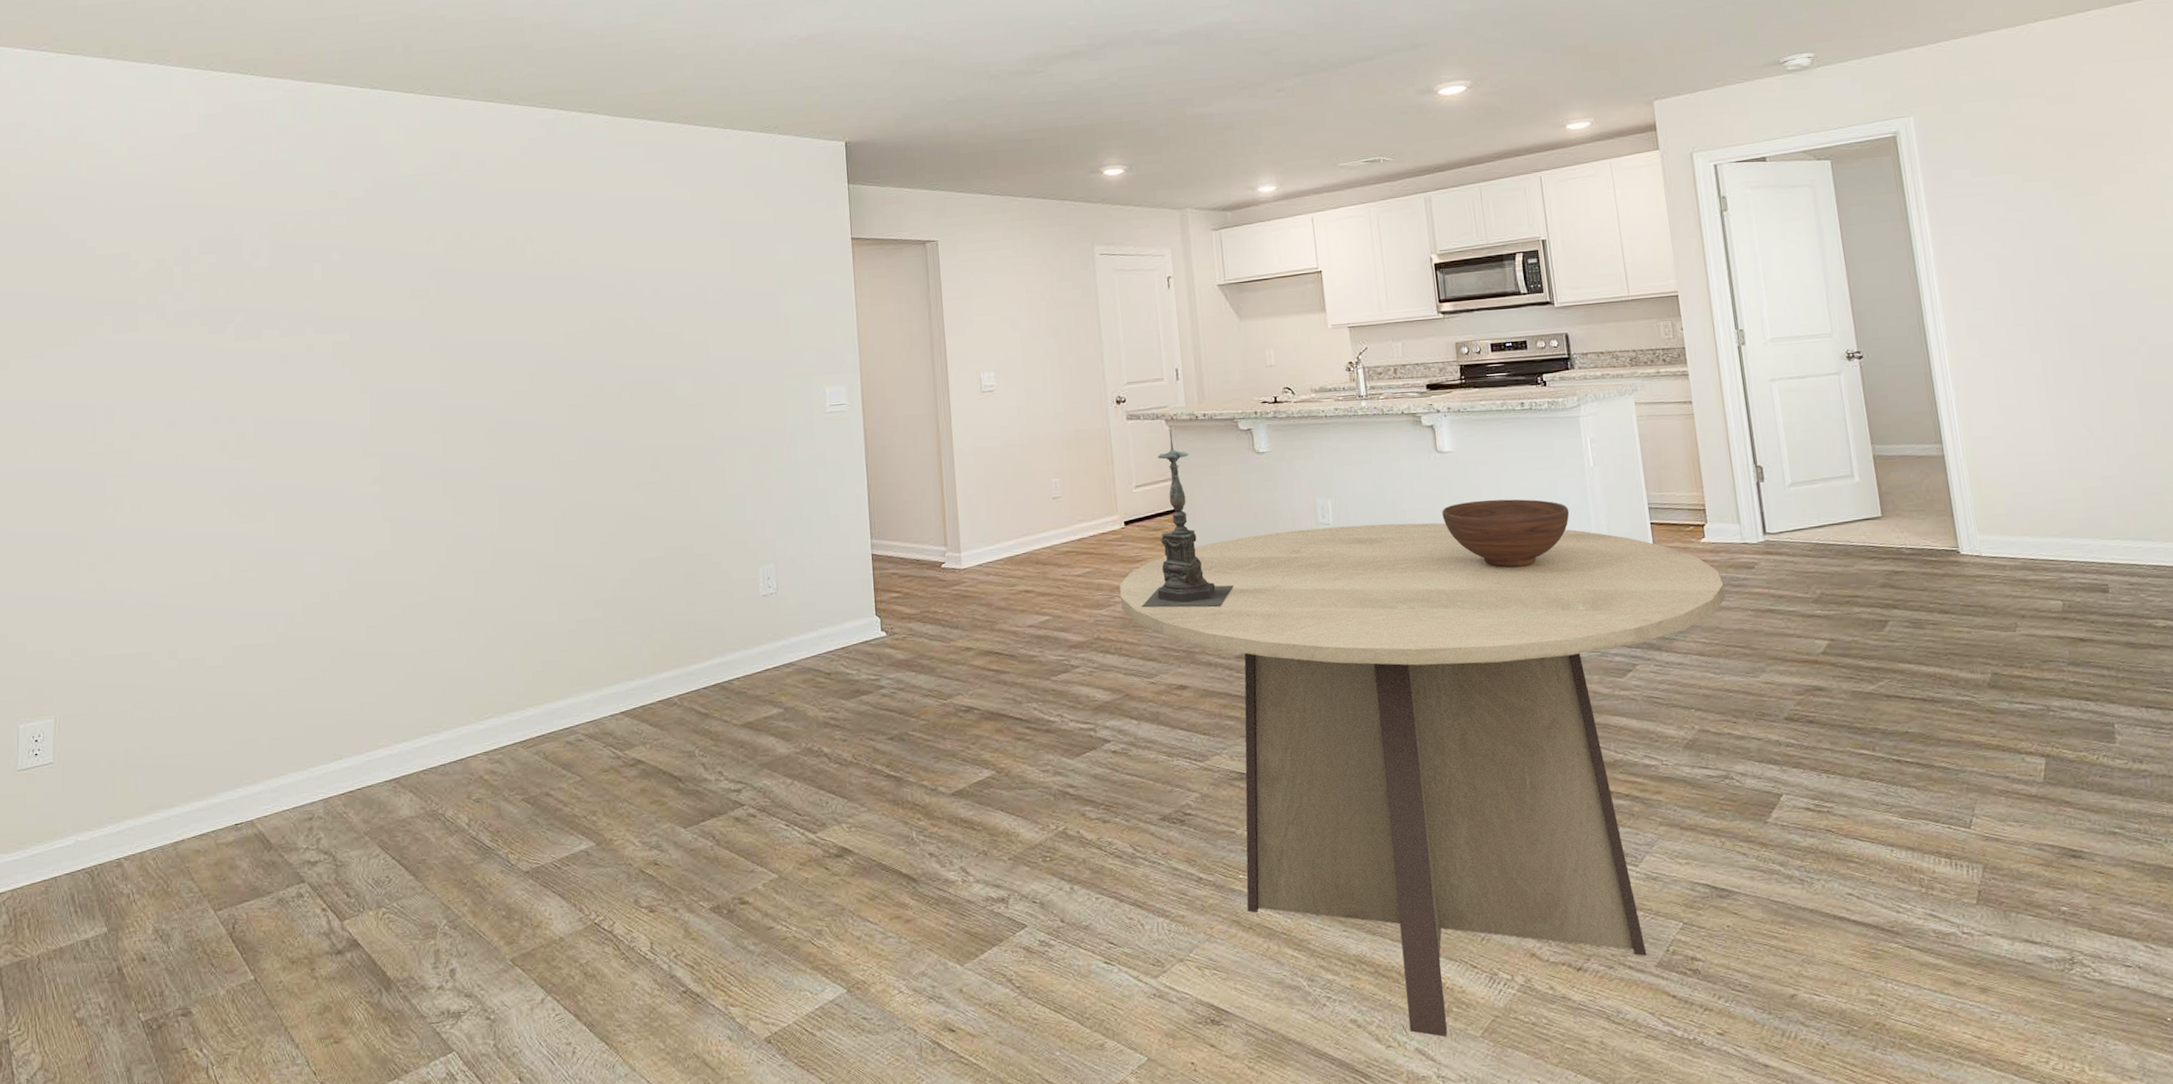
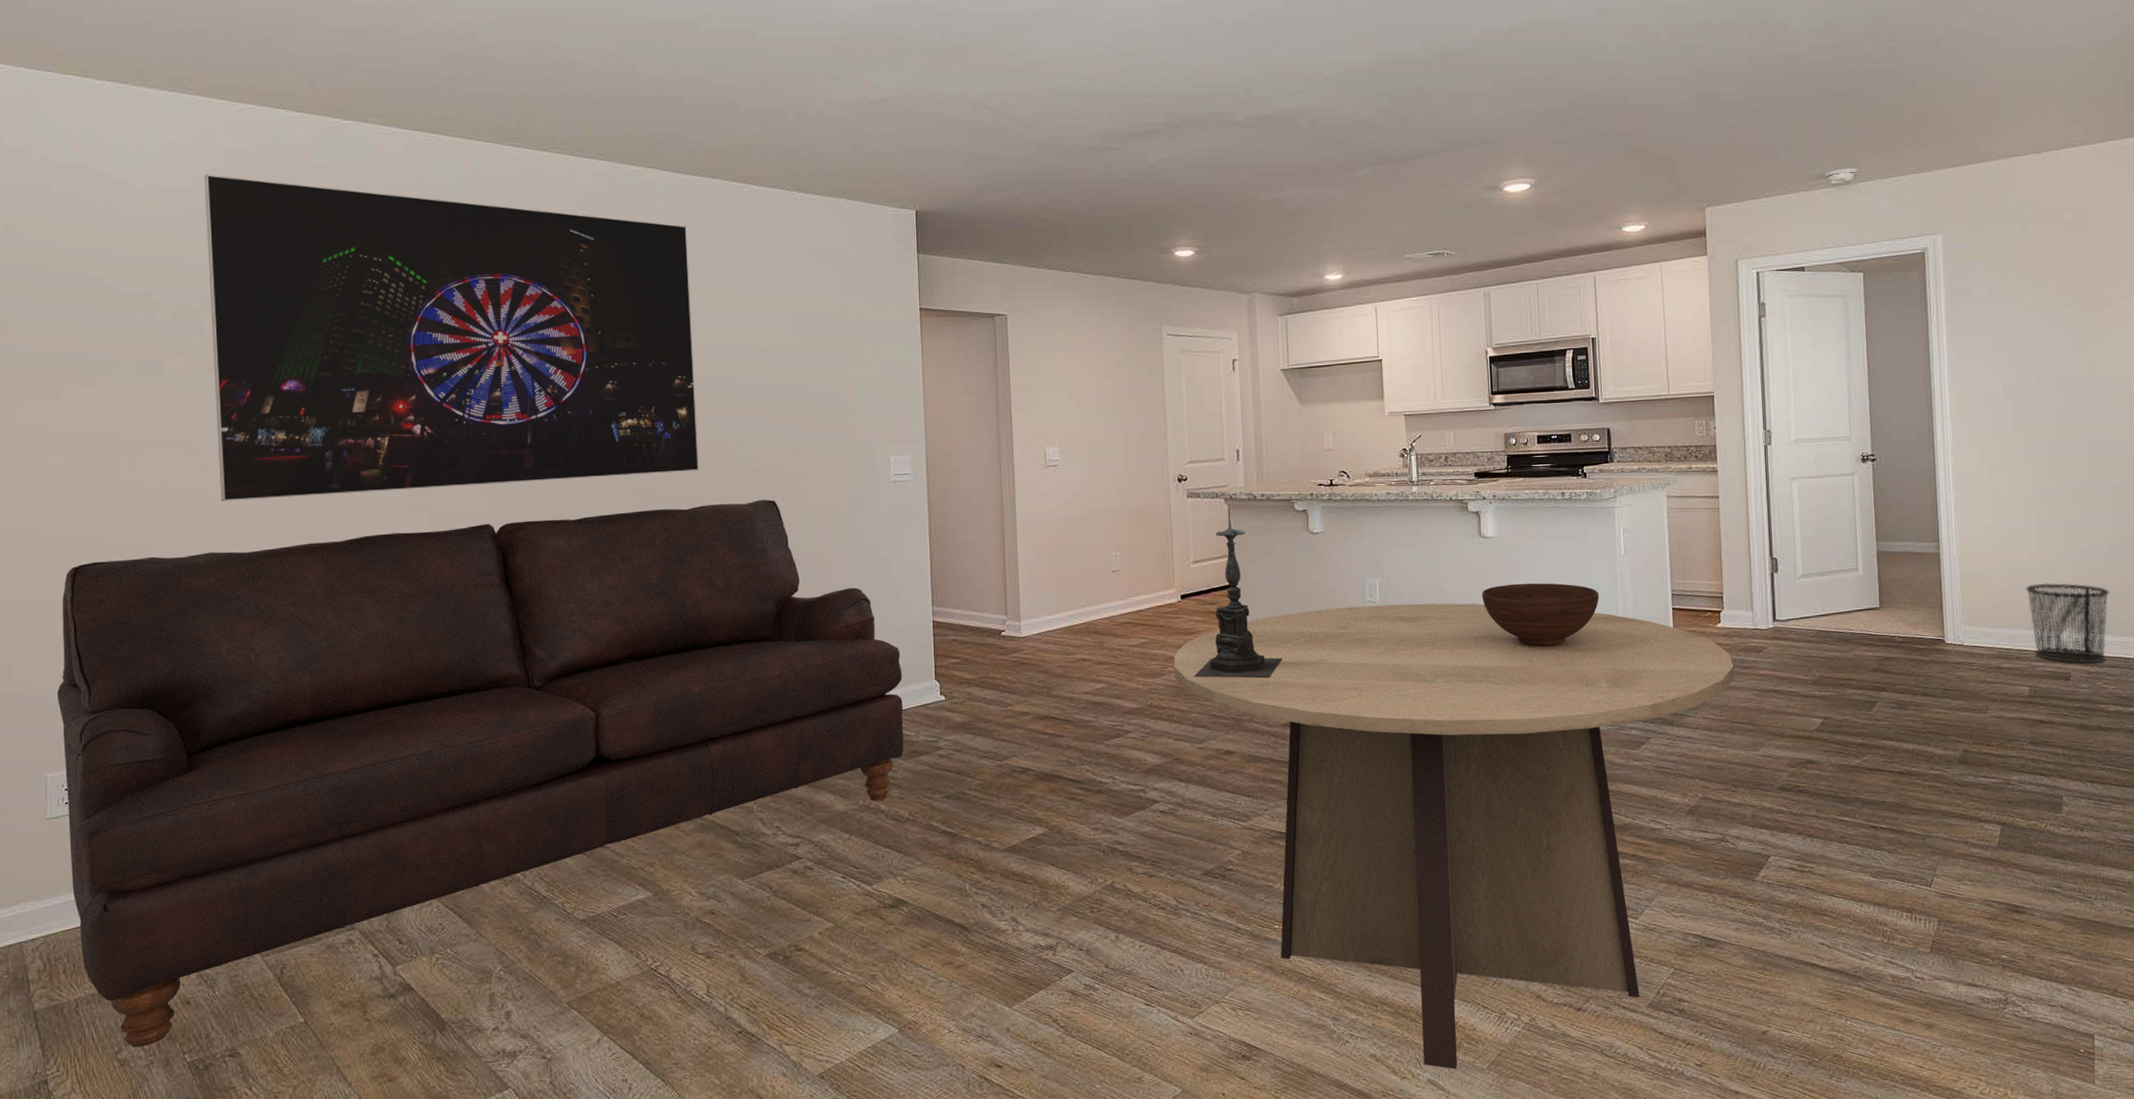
sofa: none [31,434,846,1006] -> present [56,500,904,1047]
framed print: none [179,139,638,452] -> present [205,174,699,502]
waste bin: none [2046,485,2149,575] -> present [2025,583,2109,664]

